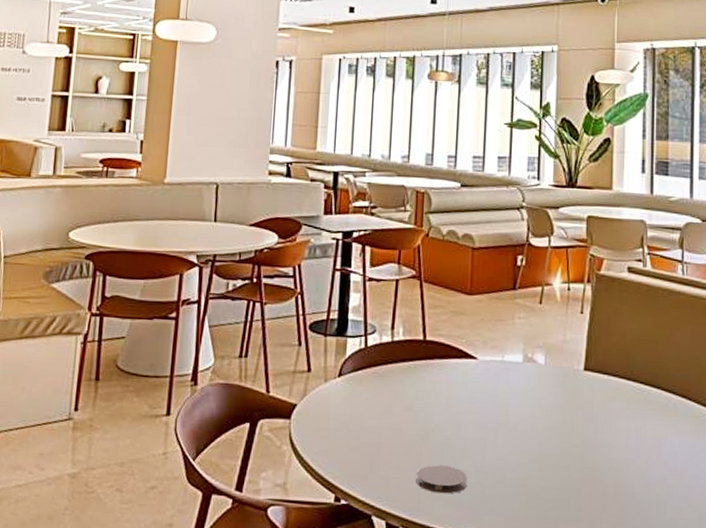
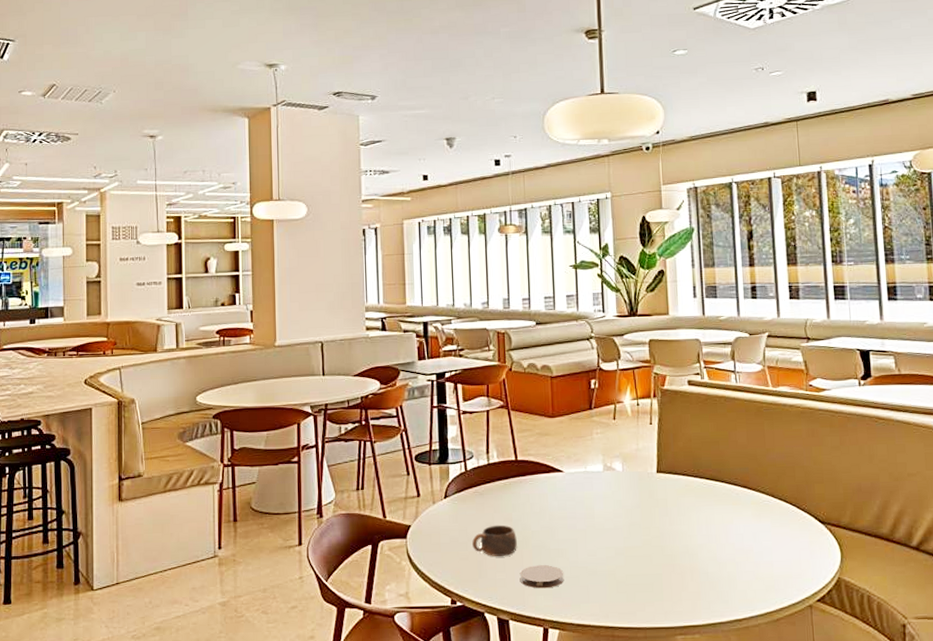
cup: none [365,413,417,451] -> present [472,525,517,556]

